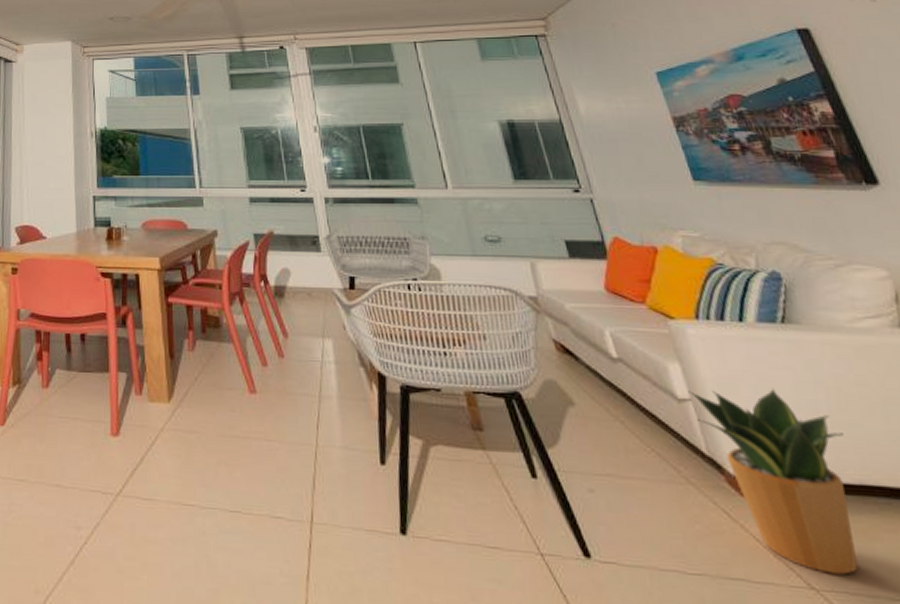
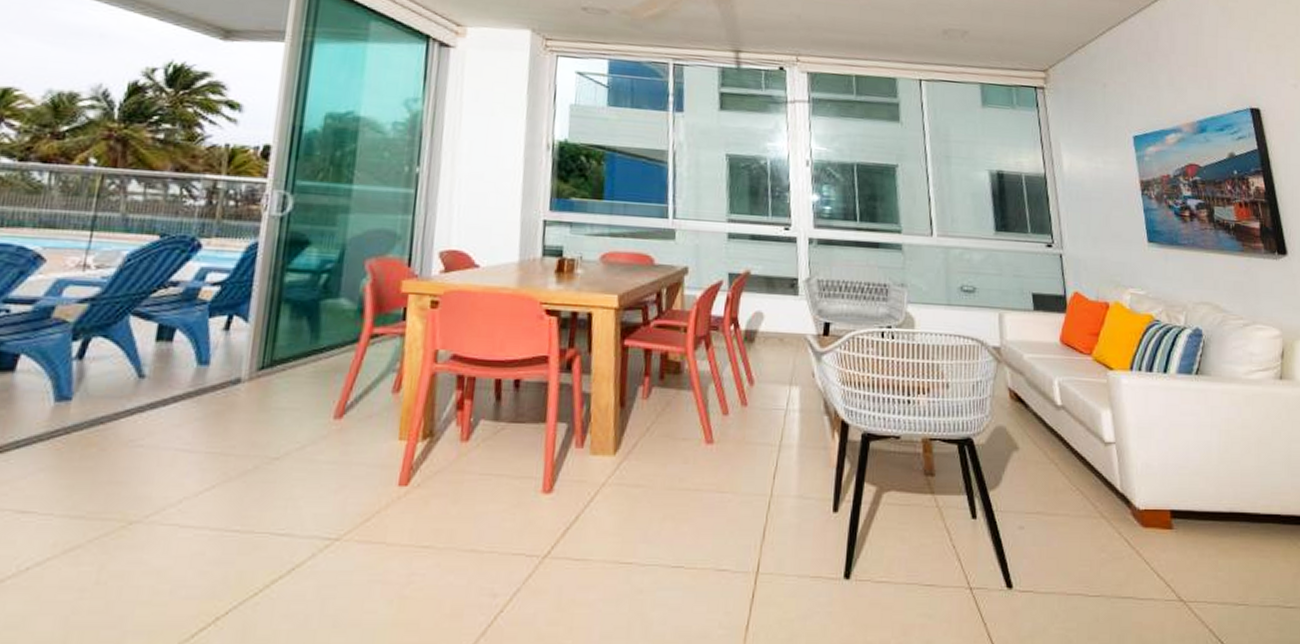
potted plant: present [688,389,858,575] -> none [1114,432,1225,587]

